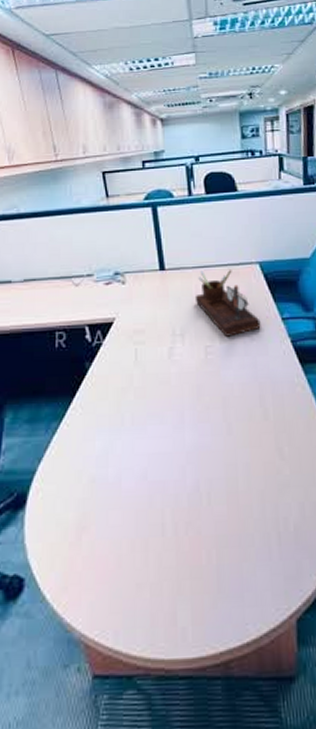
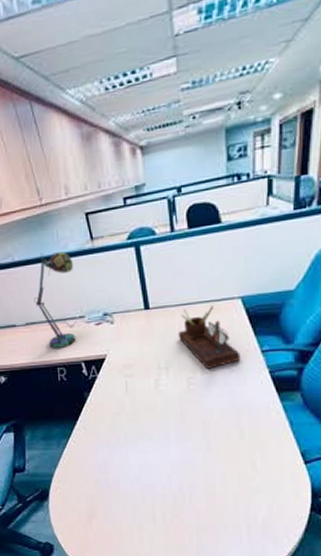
desk lamp: none [36,206,85,310] -> present [34,252,76,349]

